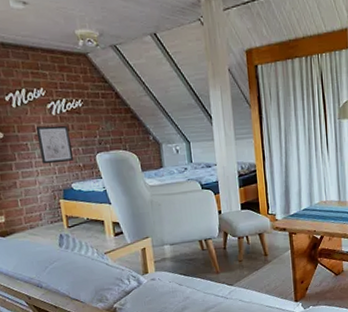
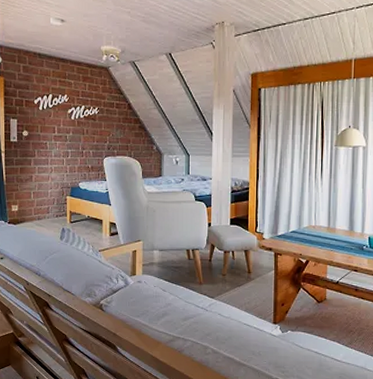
wall art: present [35,125,74,164] -> none [55,129,84,163]

